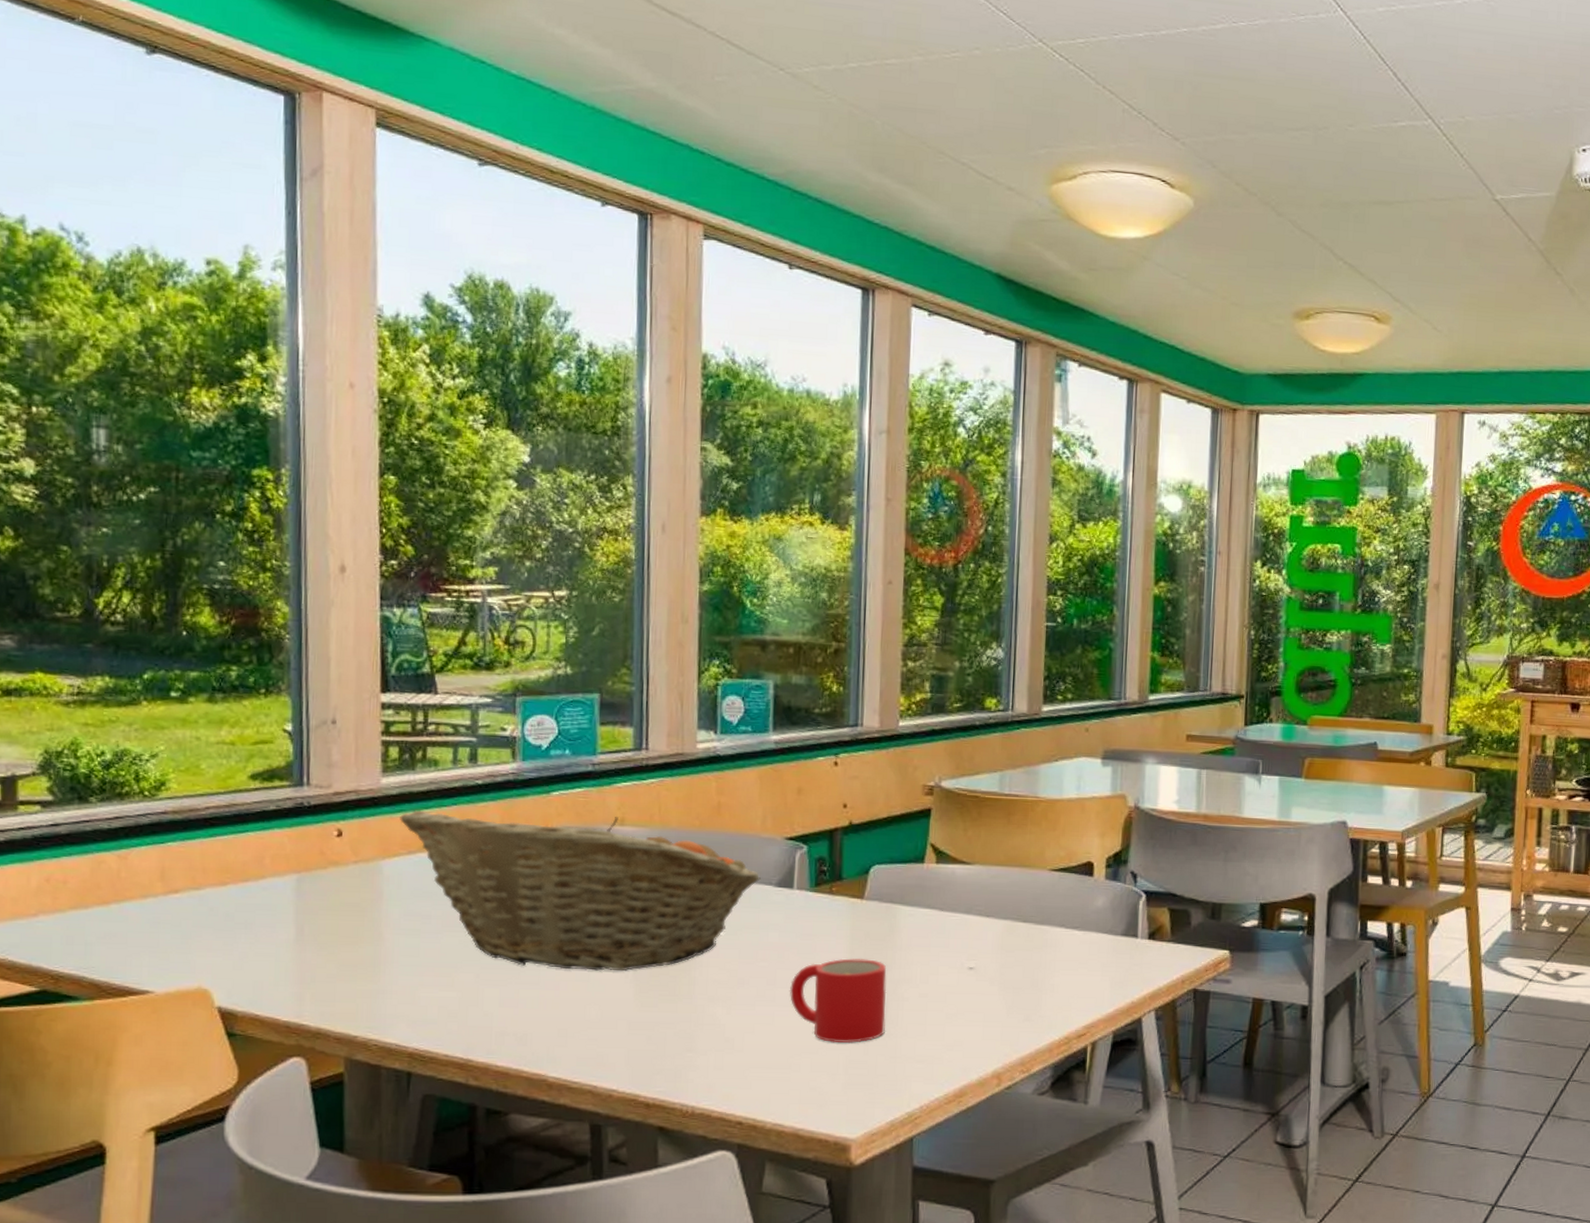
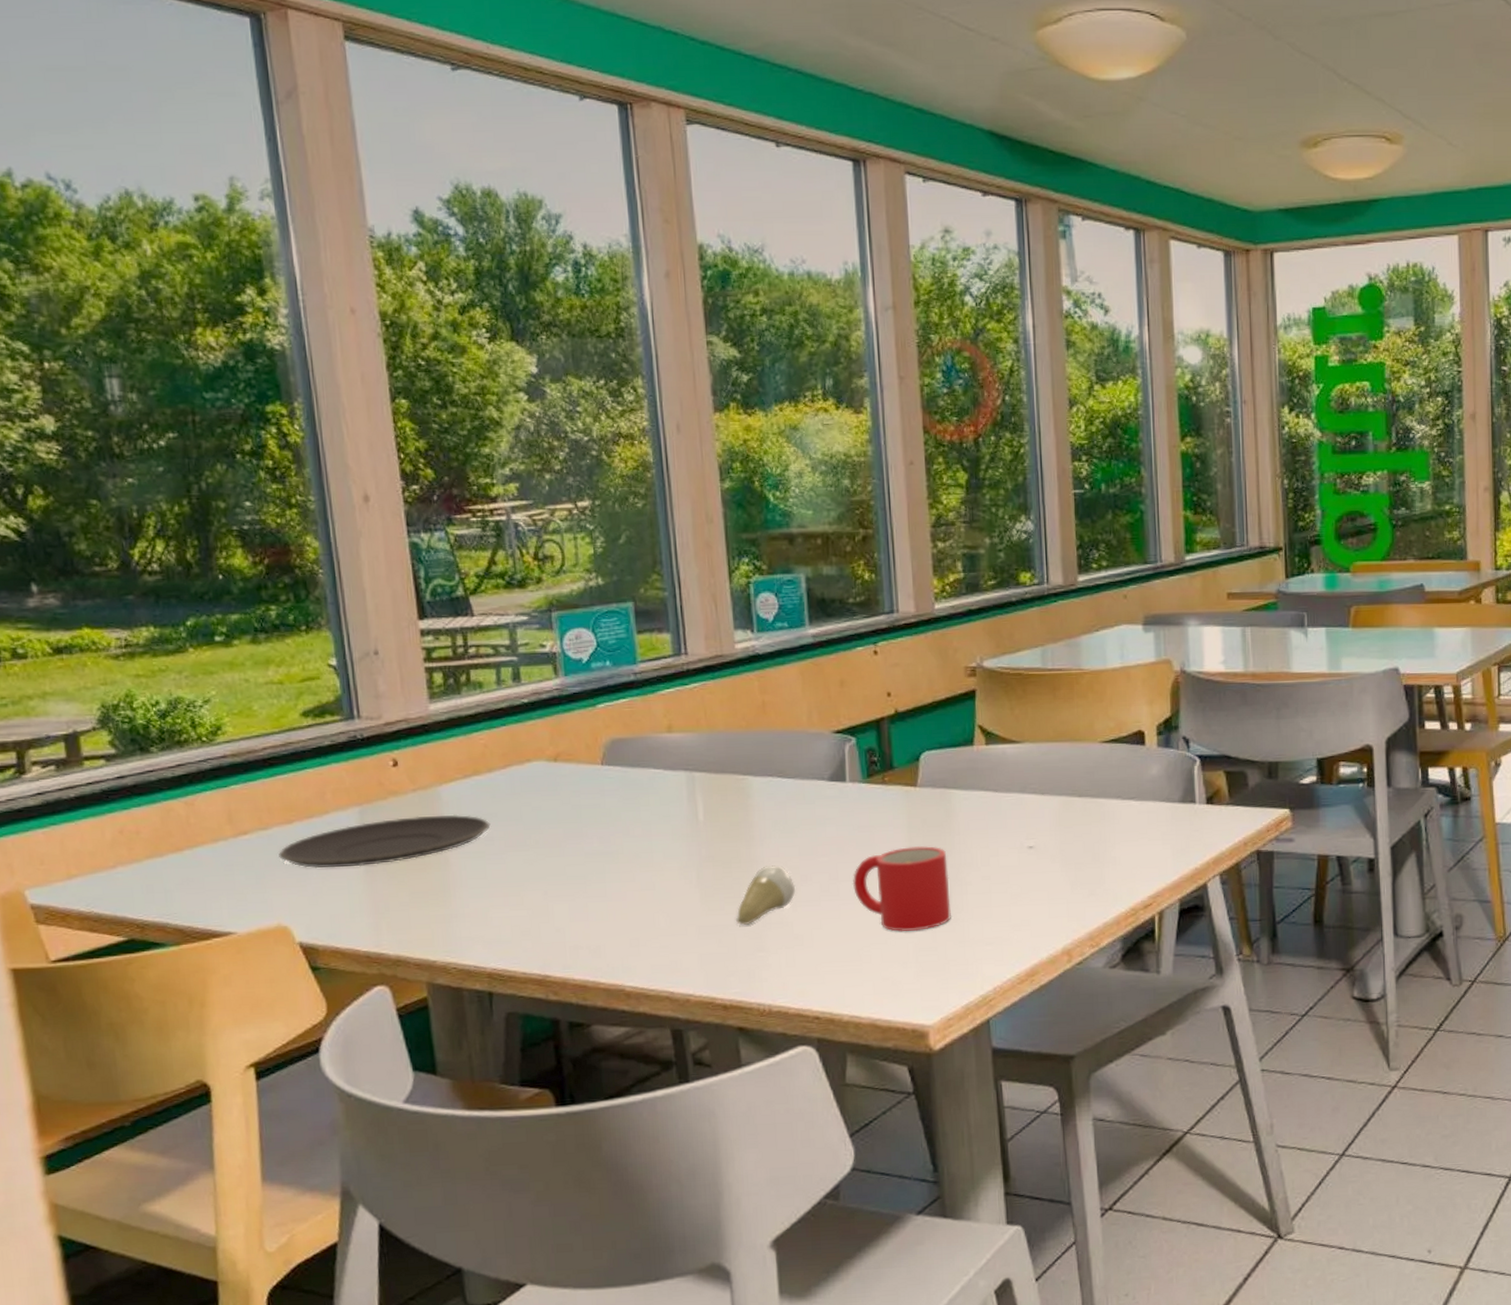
plate: none [208,888,430,935] -> present [278,814,491,868]
fruit basket: present [400,810,761,971] -> none [452,724,812,880]
tooth: none [667,966,731,1024] -> present [735,865,795,925]

